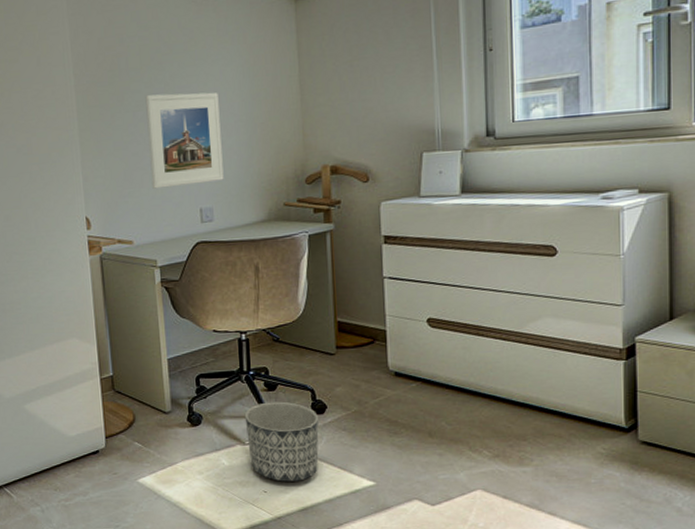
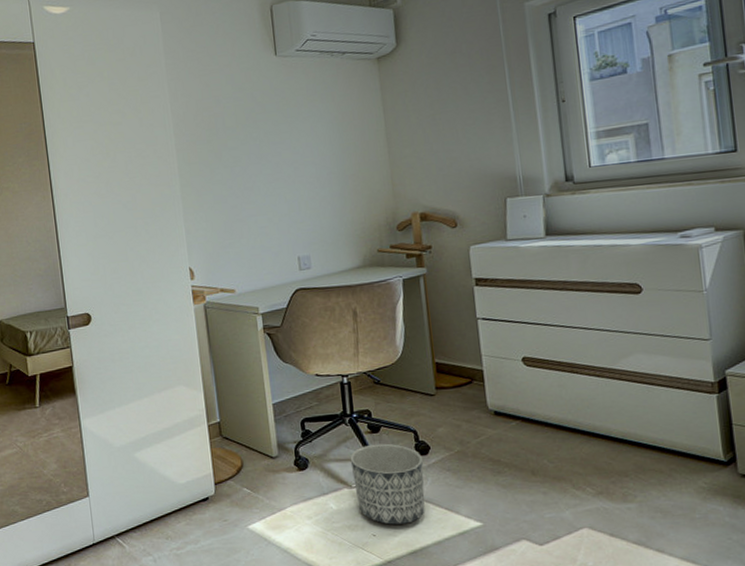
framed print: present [145,92,224,189] -> none [242,147,319,239]

